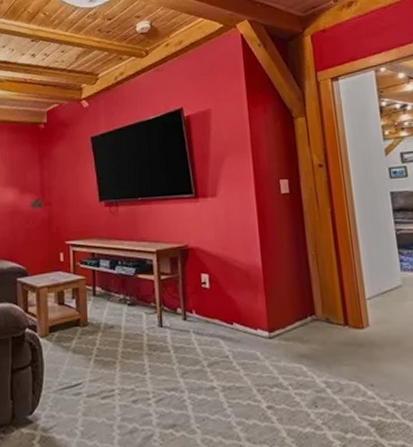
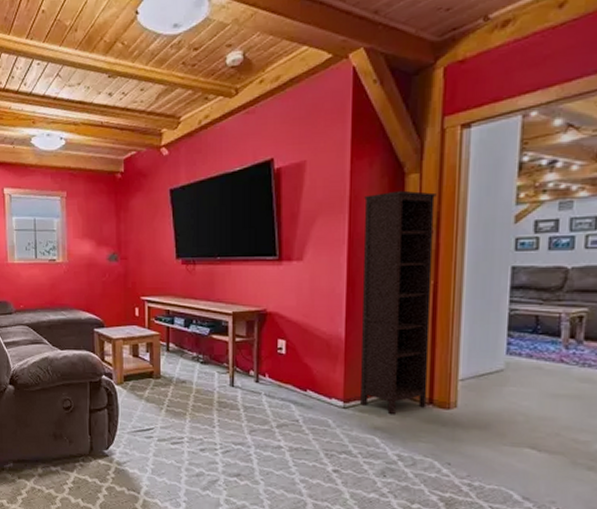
bookcase: none [263,131,343,341] -> present [360,190,437,415]

